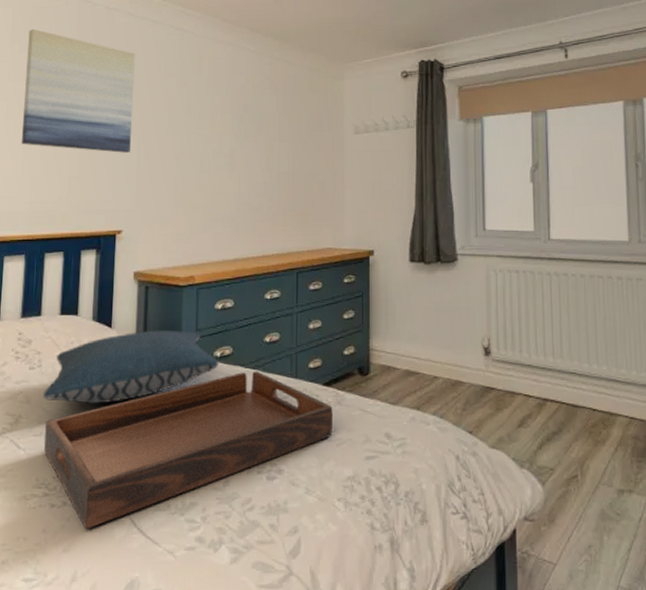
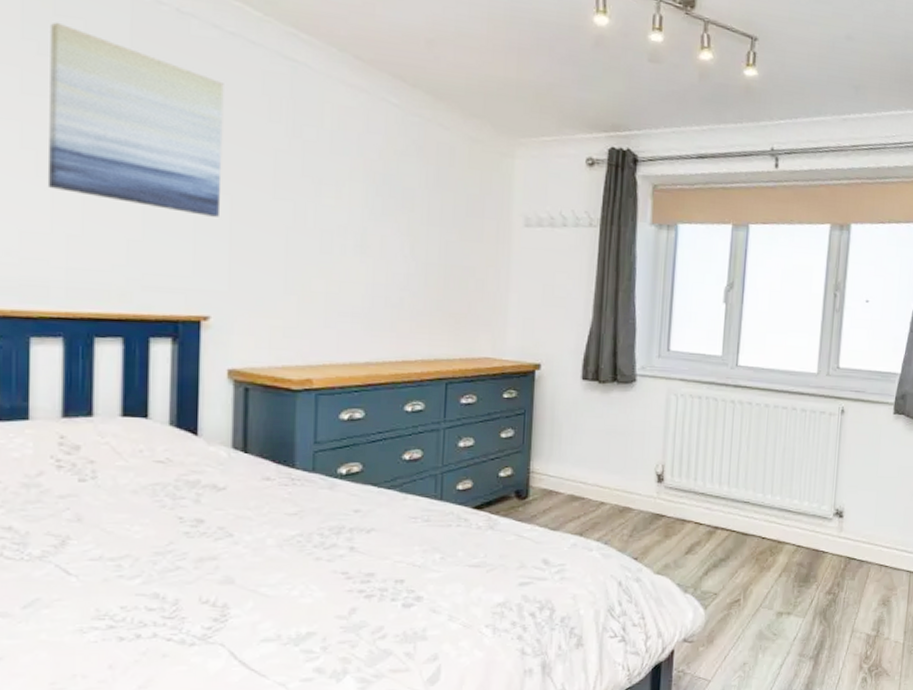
pillow: present [42,330,218,404] -> none [100,440,343,524]
serving tray: present [44,371,333,530] -> none [106,491,484,664]

